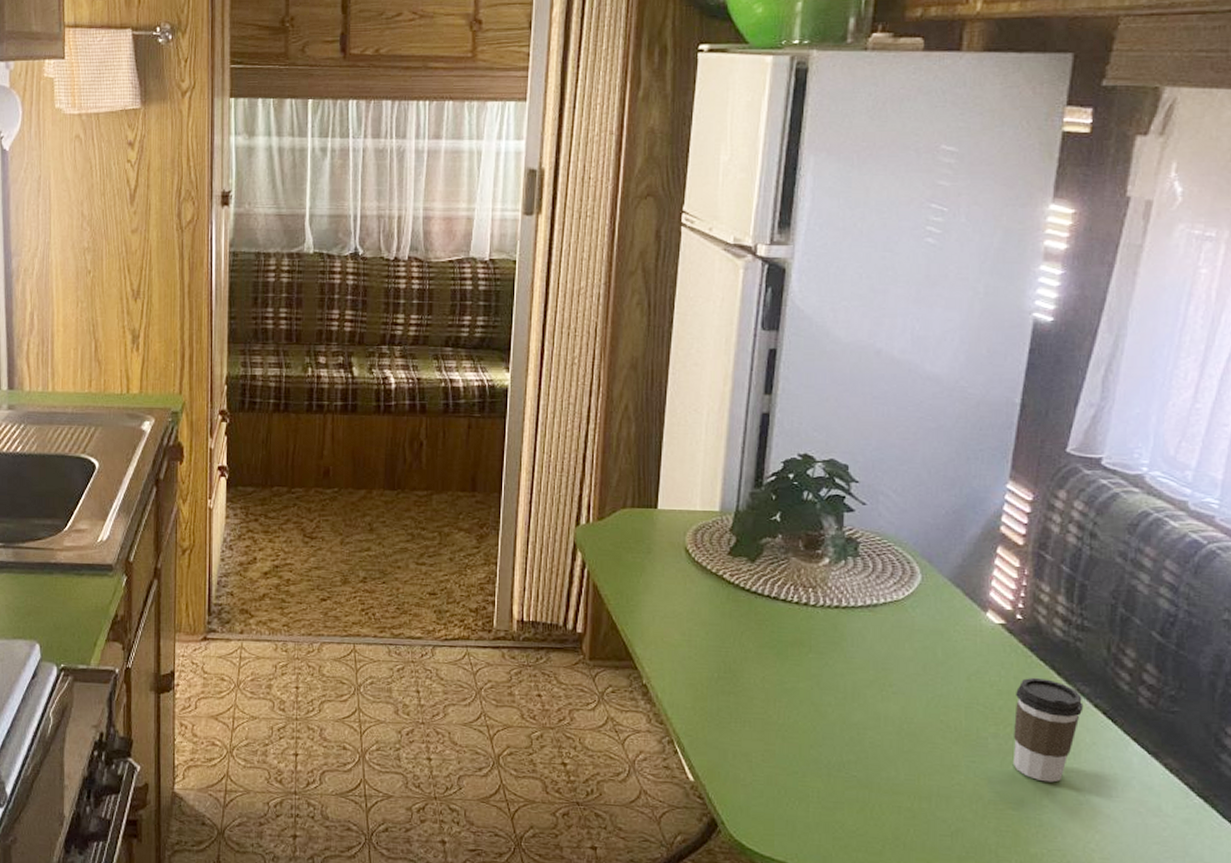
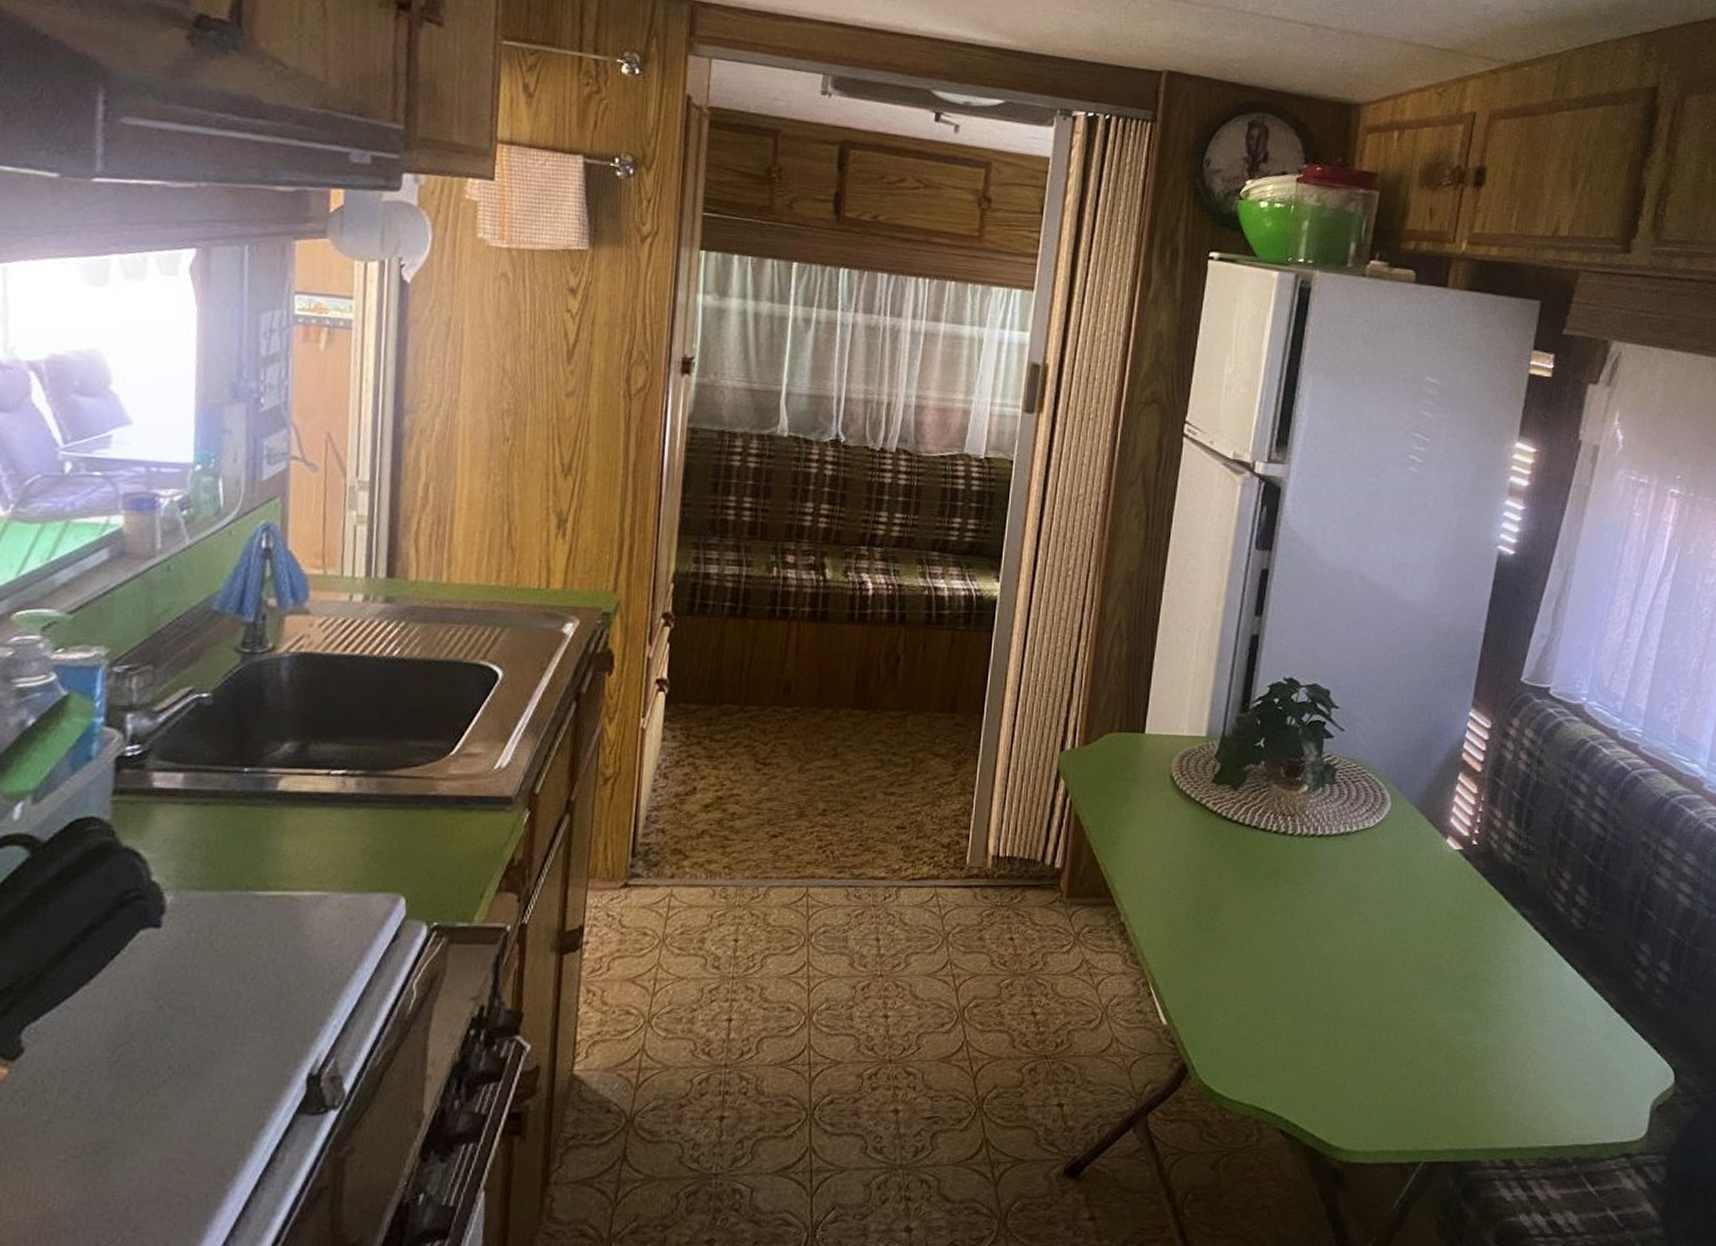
coffee cup: present [1012,677,1084,783] -> none [1463,902,1526,1006]

